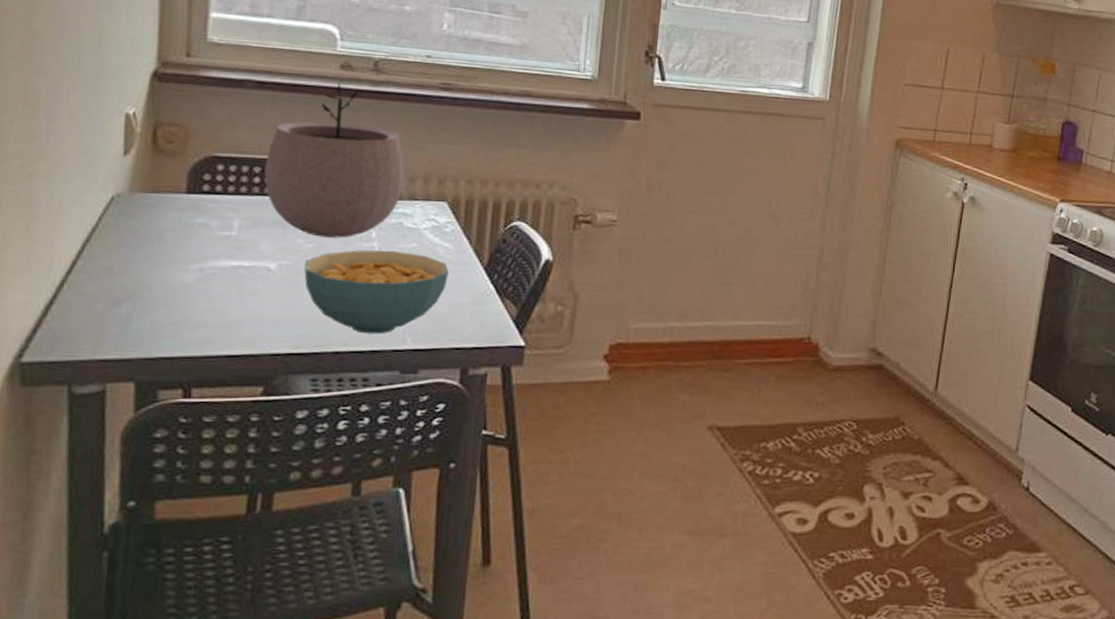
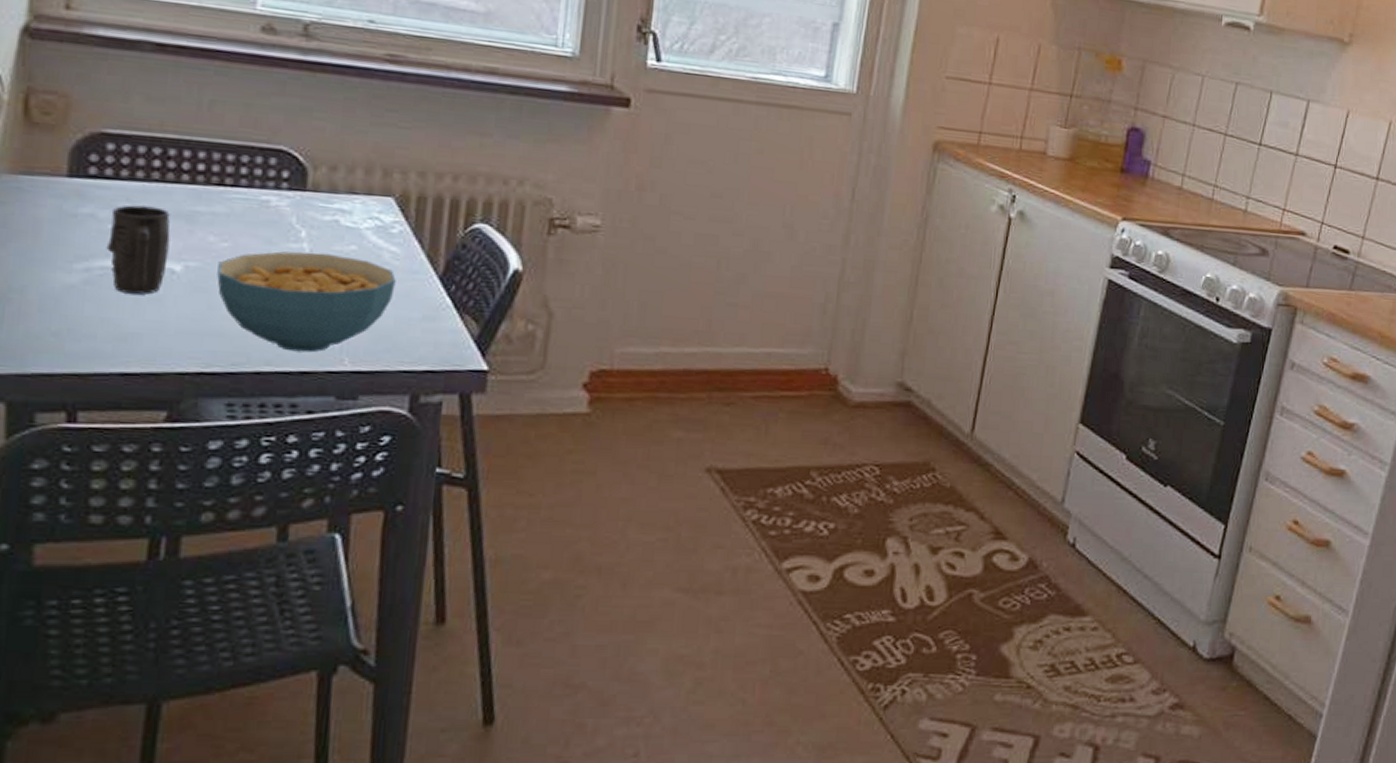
mug: none [216,215,267,289] -> present [106,205,171,295]
plant pot: present [264,82,405,238] -> none [166,48,342,237]

